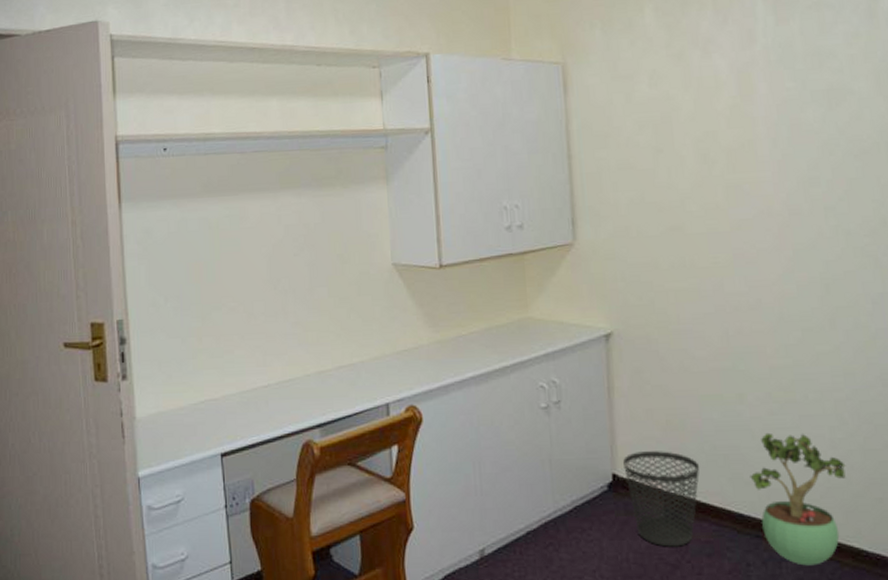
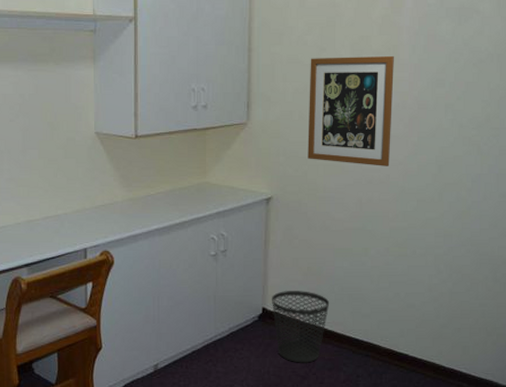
wall art: none [644,152,760,289] -> present [307,55,394,166]
potted plant: present [750,432,846,566] -> none [366,278,437,377]

